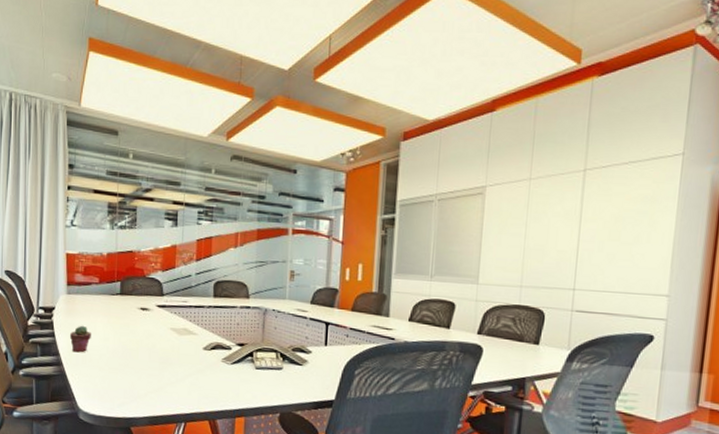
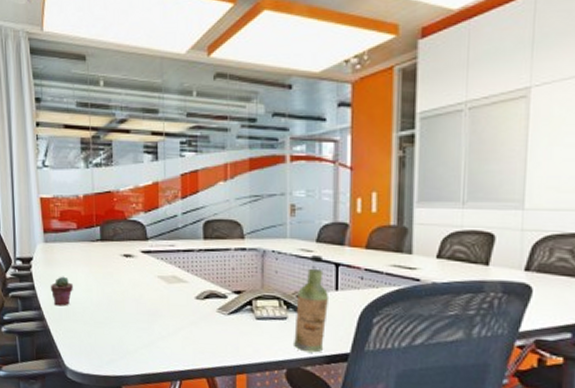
bottle: none [286,315,319,399] -> present [292,255,328,353]

